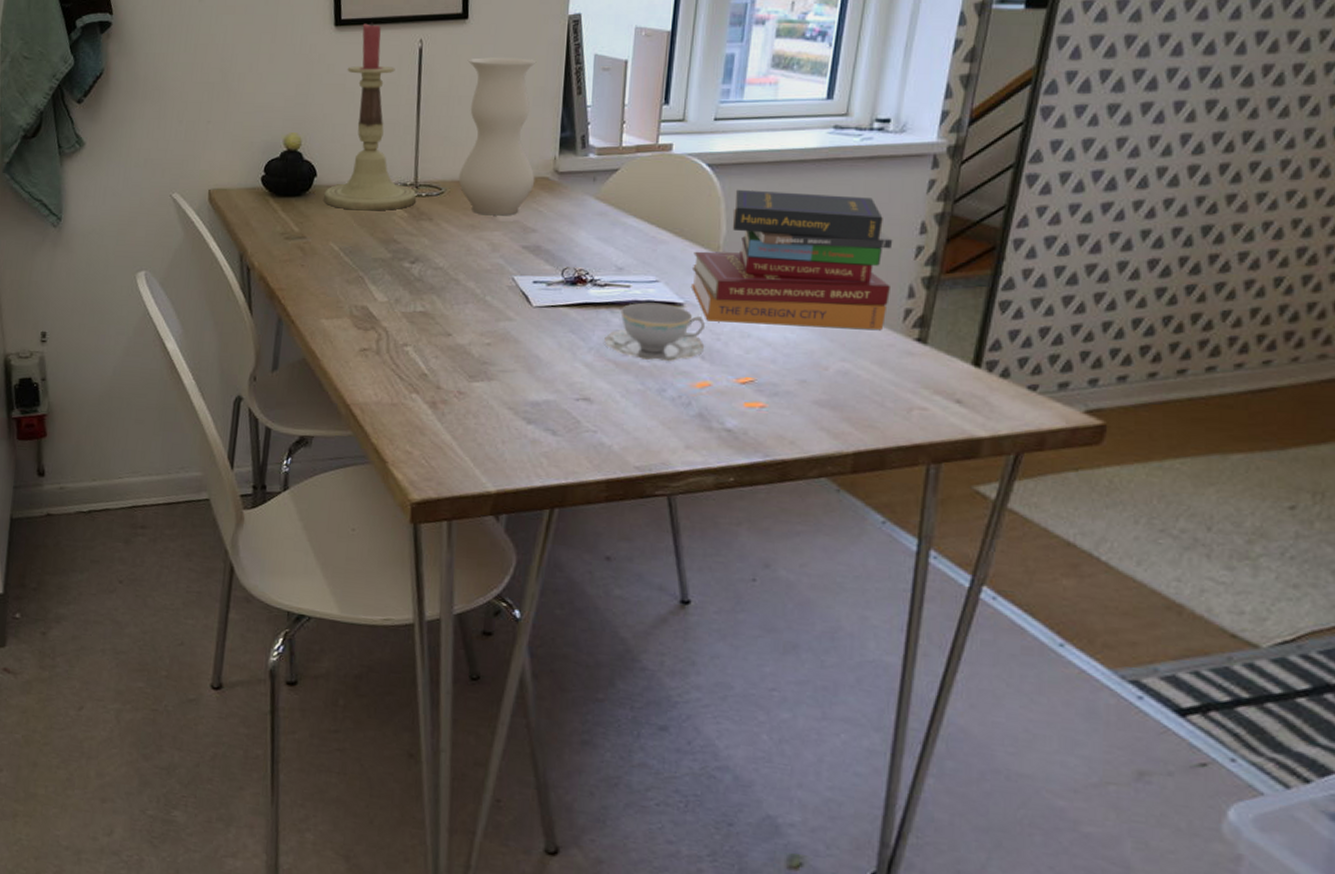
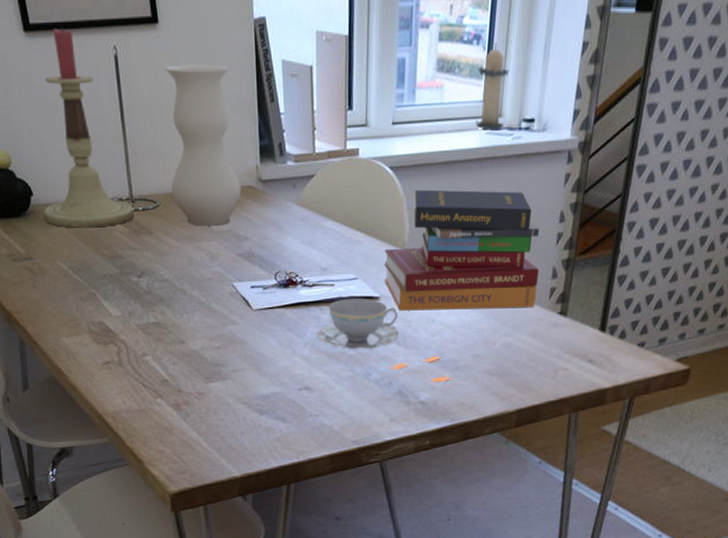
candle: none [816,40,861,129] -> present [476,43,509,129]

